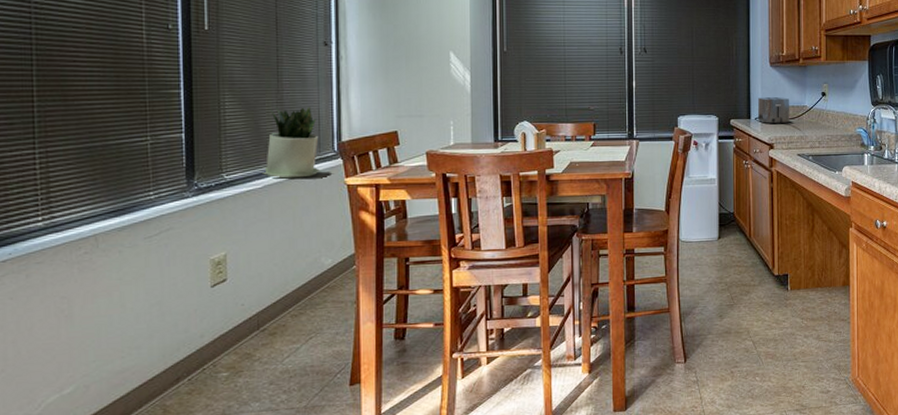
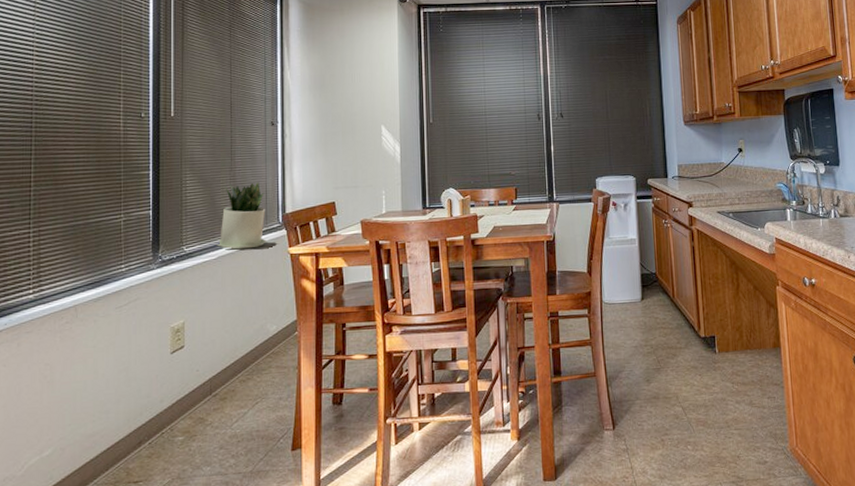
toaster: present [758,97,790,125] -> none [674,155,707,183]

